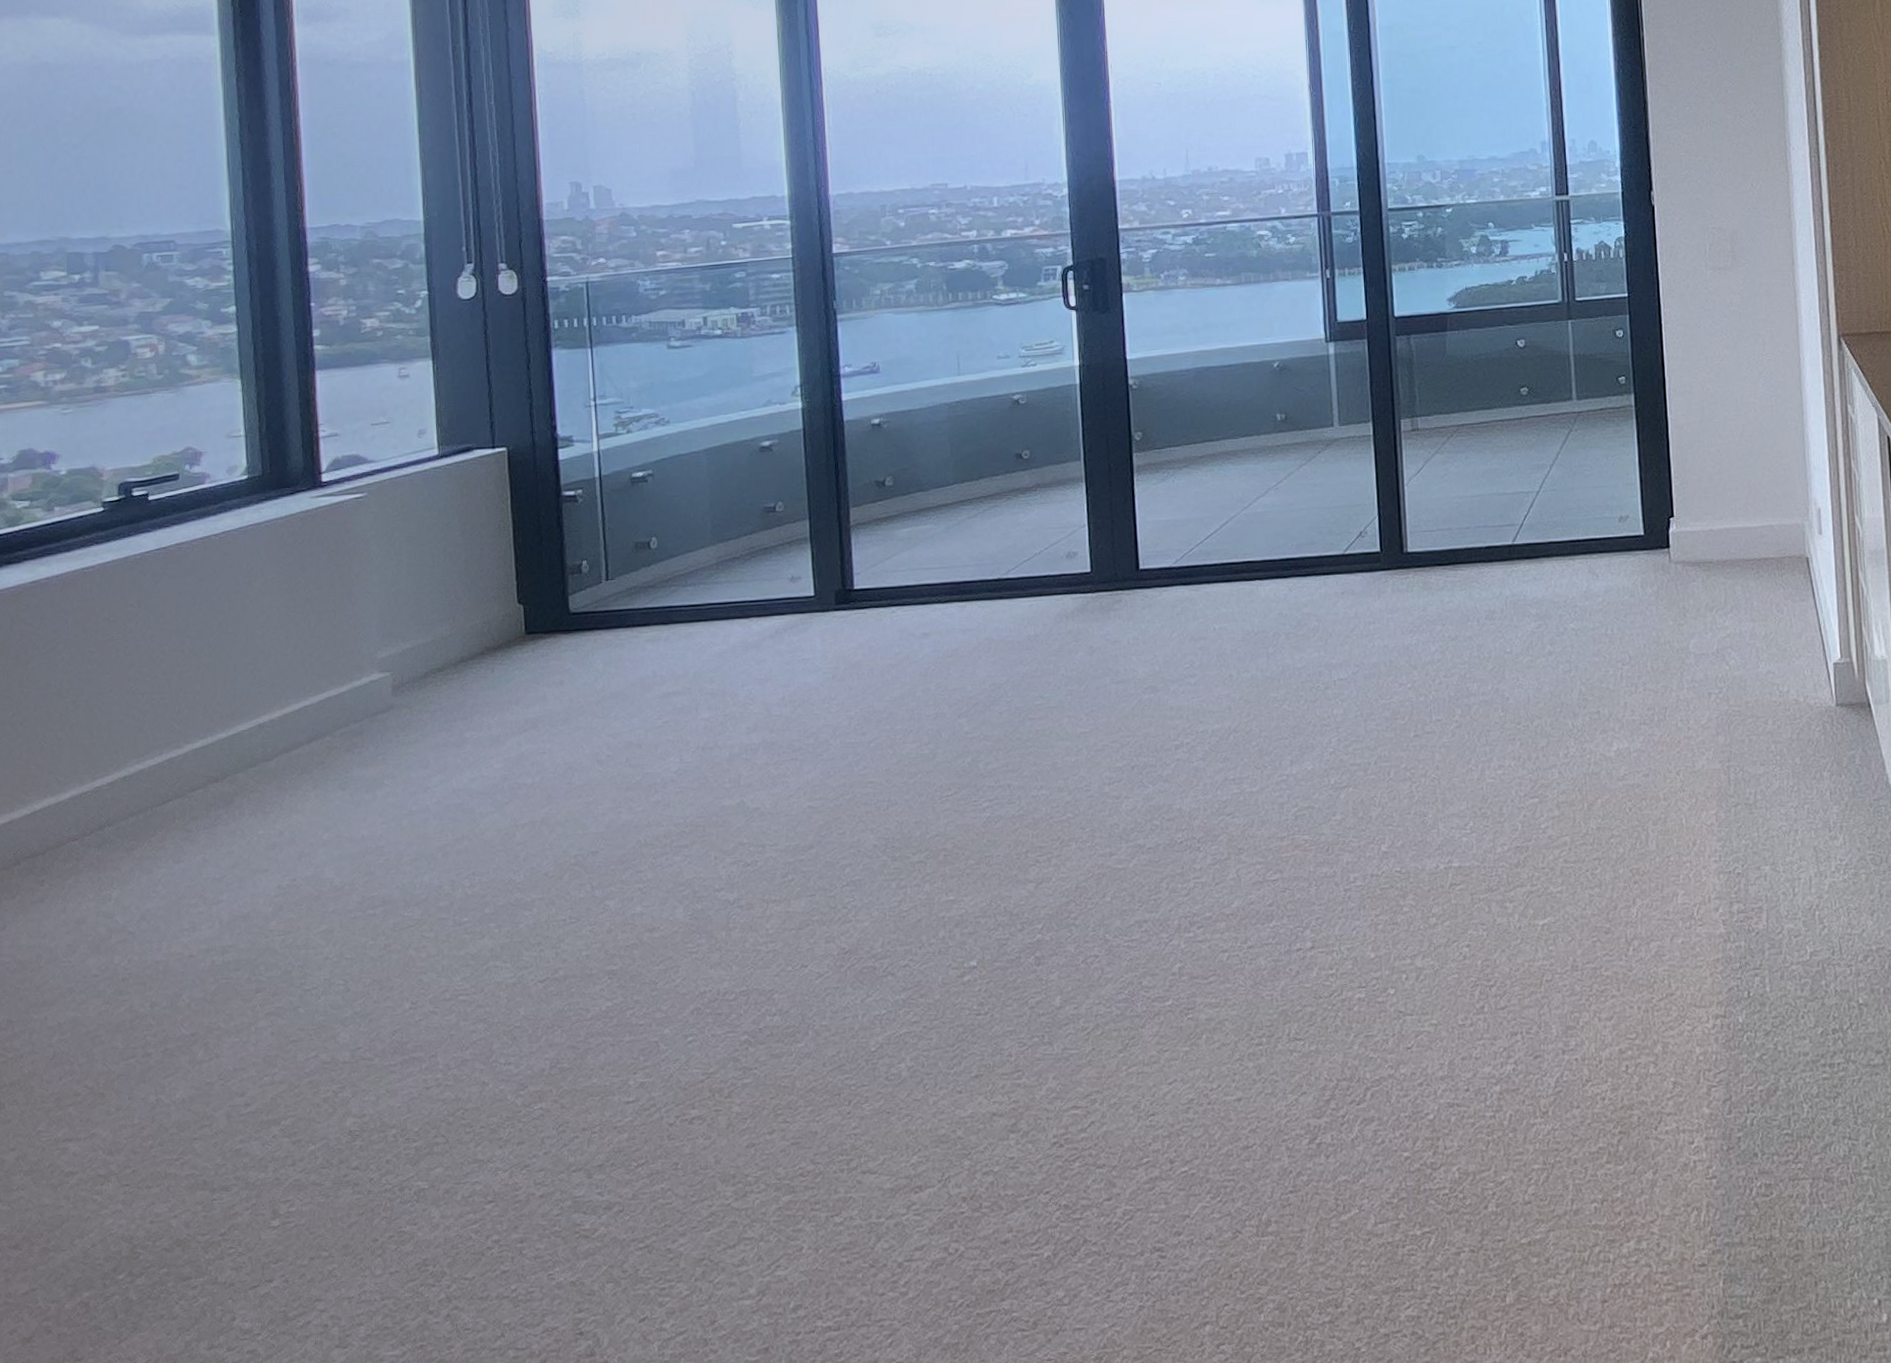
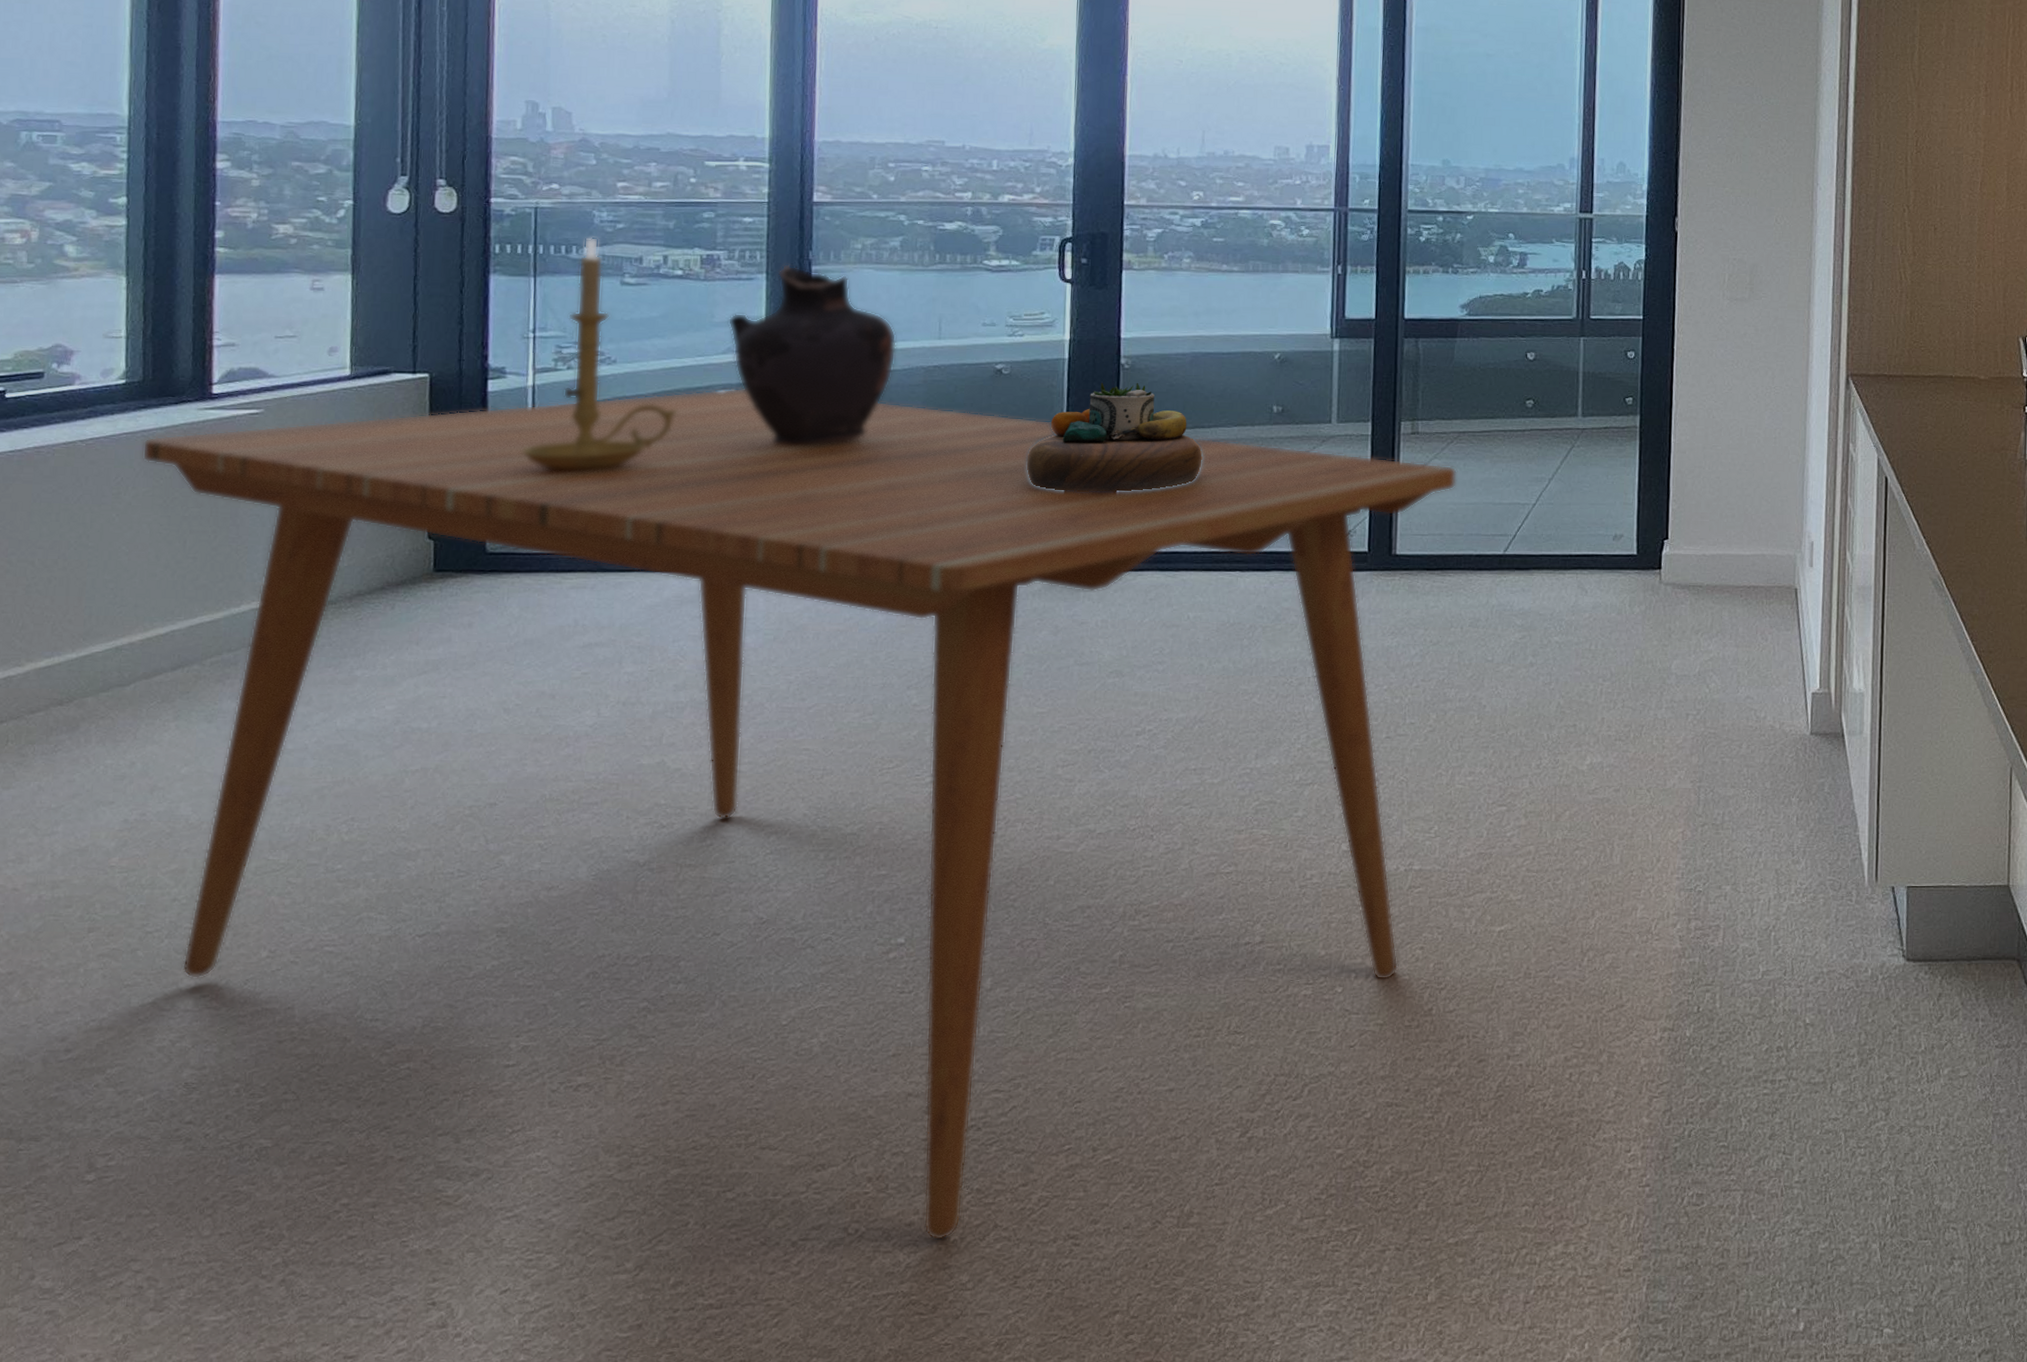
dining table: none [267,438,1460,1258] -> present [142,388,1457,1241]
candle holder: none [593,305,727,530] -> present [522,236,676,471]
vase: none [765,314,921,490] -> present [727,263,897,446]
decorative bowl: none [1049,402,1214,514] -> present [1026,382,1203,492]

